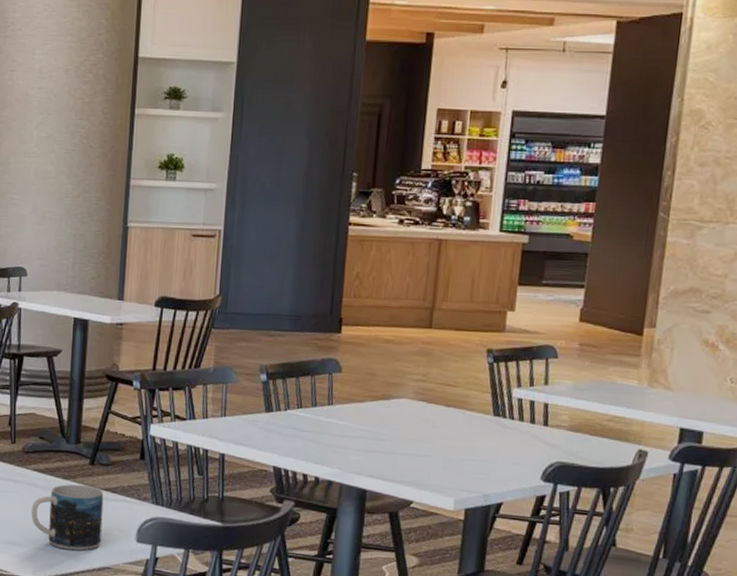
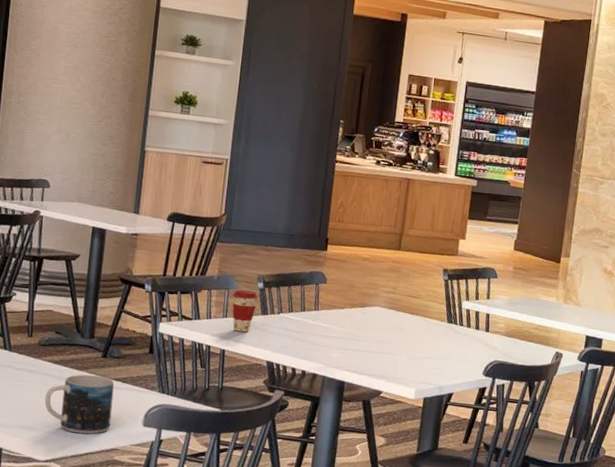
coffee cup: none [231,383,260,433] -> present [232,289,258,332]

